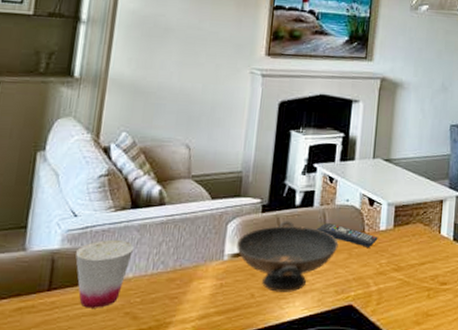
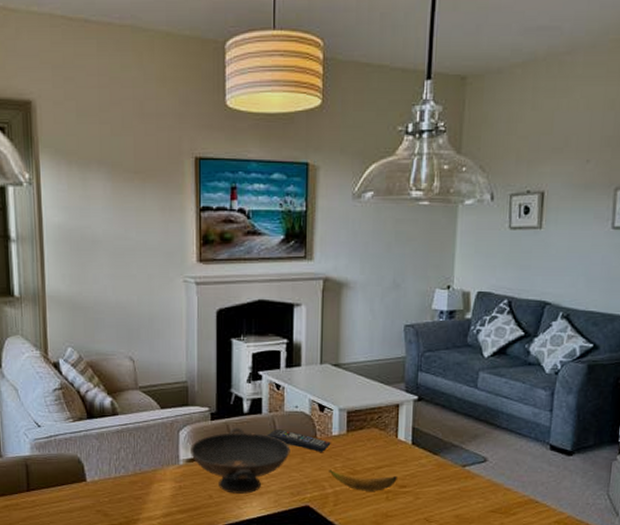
cup: present [75,239,135,308] -> none [45,447,96,506]
banana: none [374,265,439,289] -> present [329,469,397,491]

